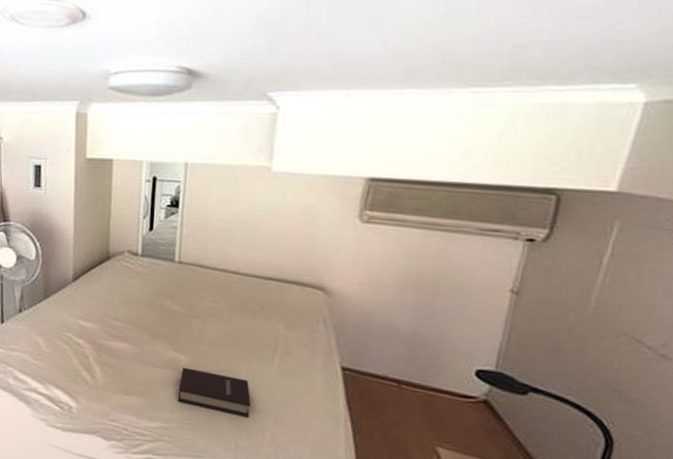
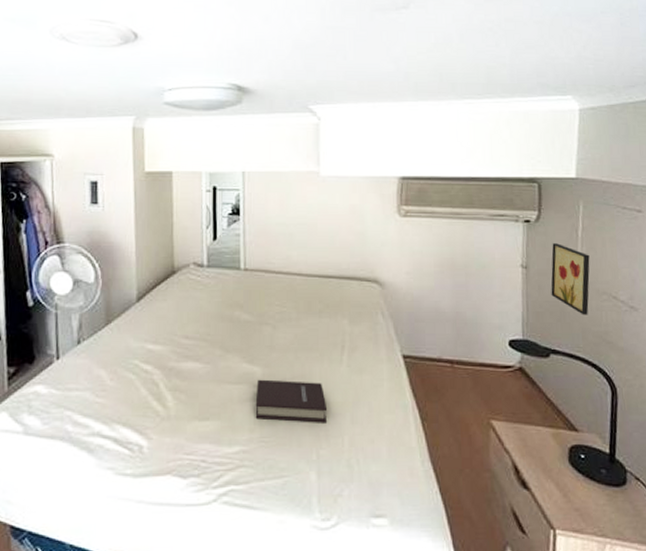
wall art: none [545,269,614,357] -> present [551,243,590,315]

